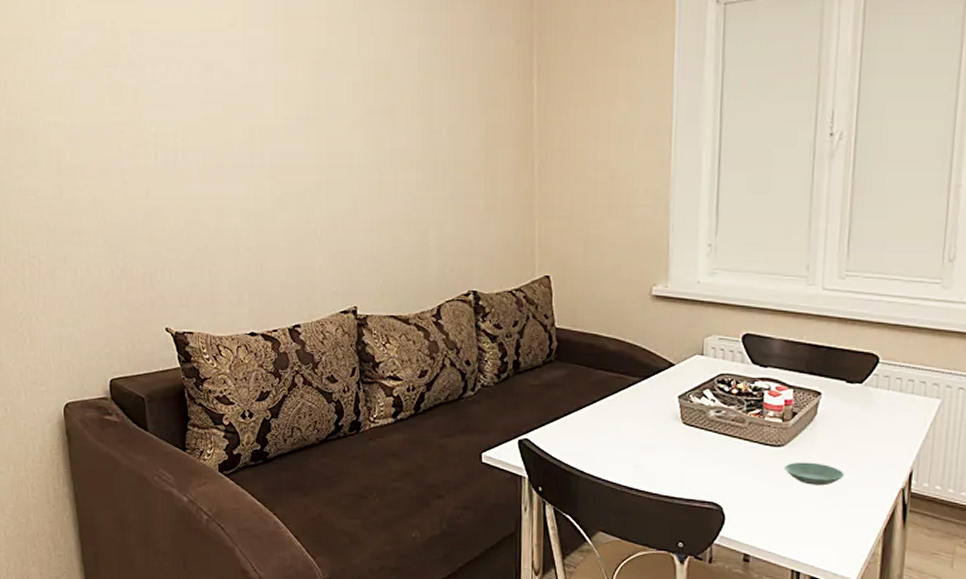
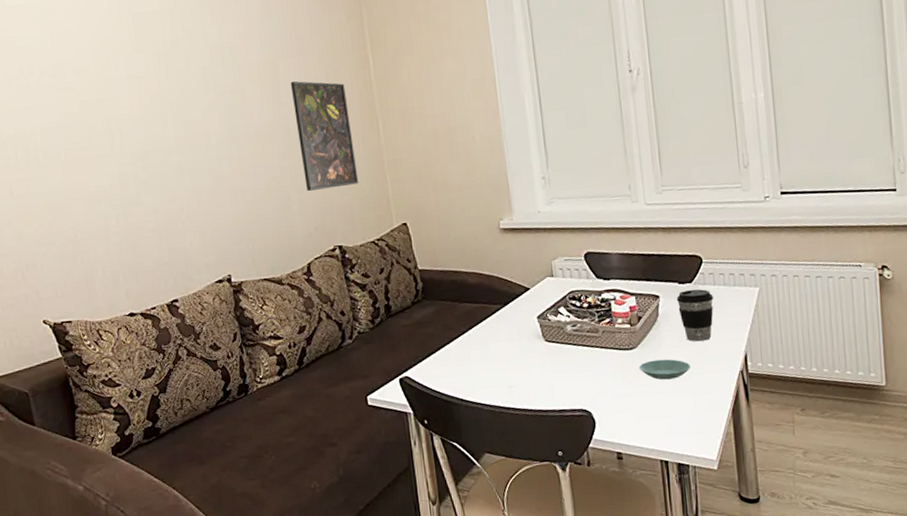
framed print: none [444,106,504,229] -> present [290,80,359,192]
coffee cup: none [840,390,885,450] -> present [676,289,714,342]

